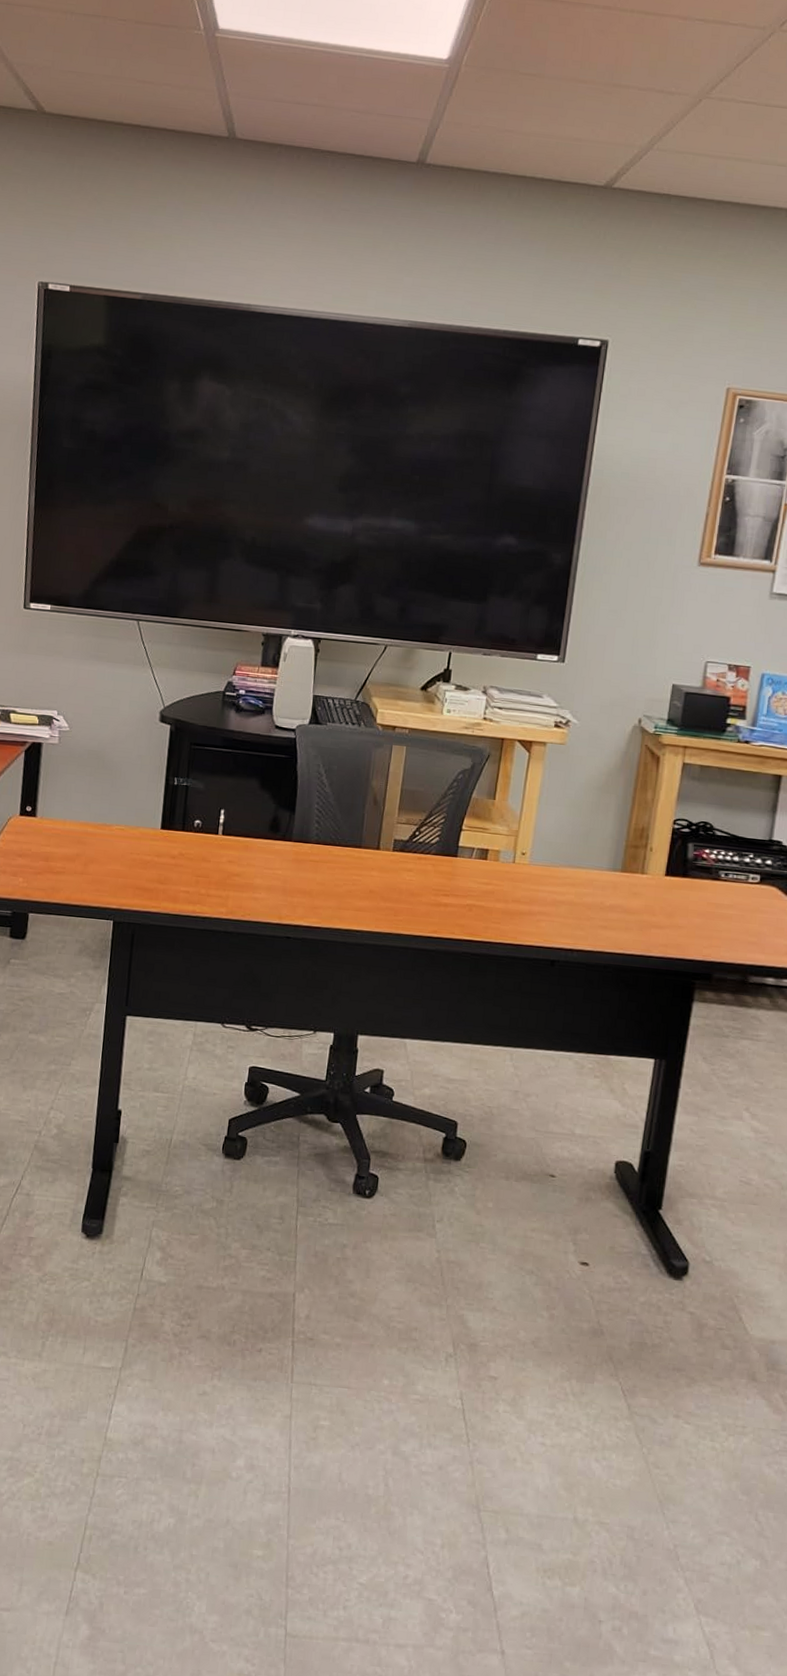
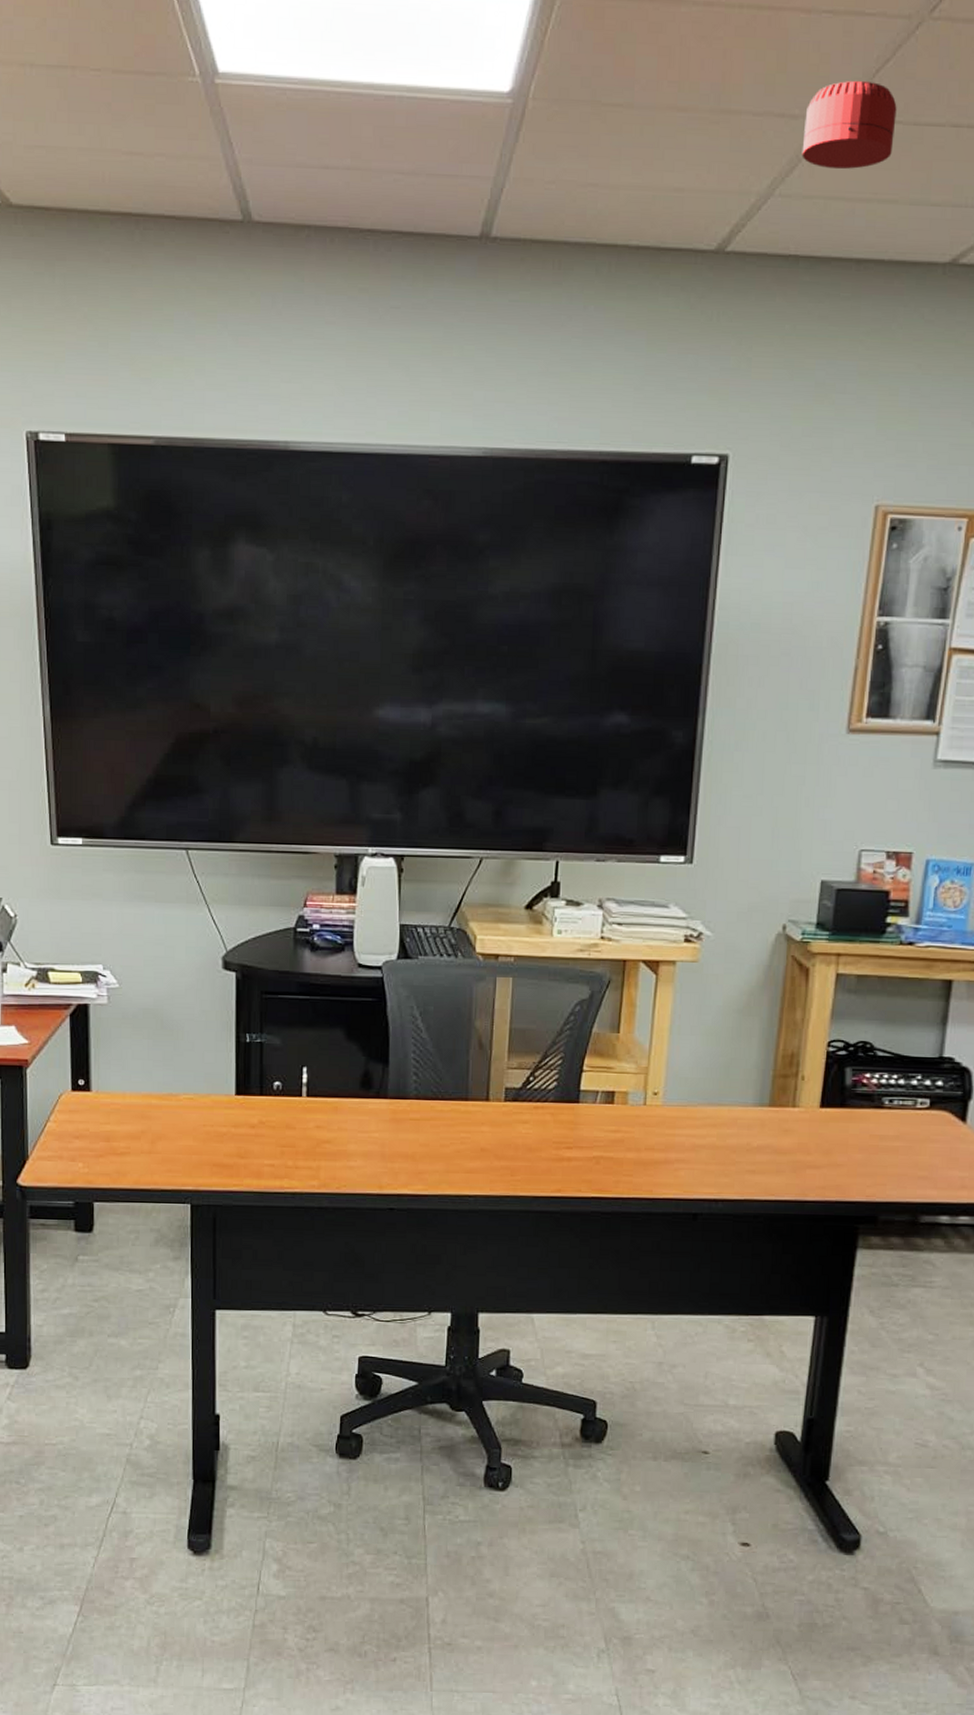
smoke detector: none [676,70,752,135] -> present [802,80,897,170]

